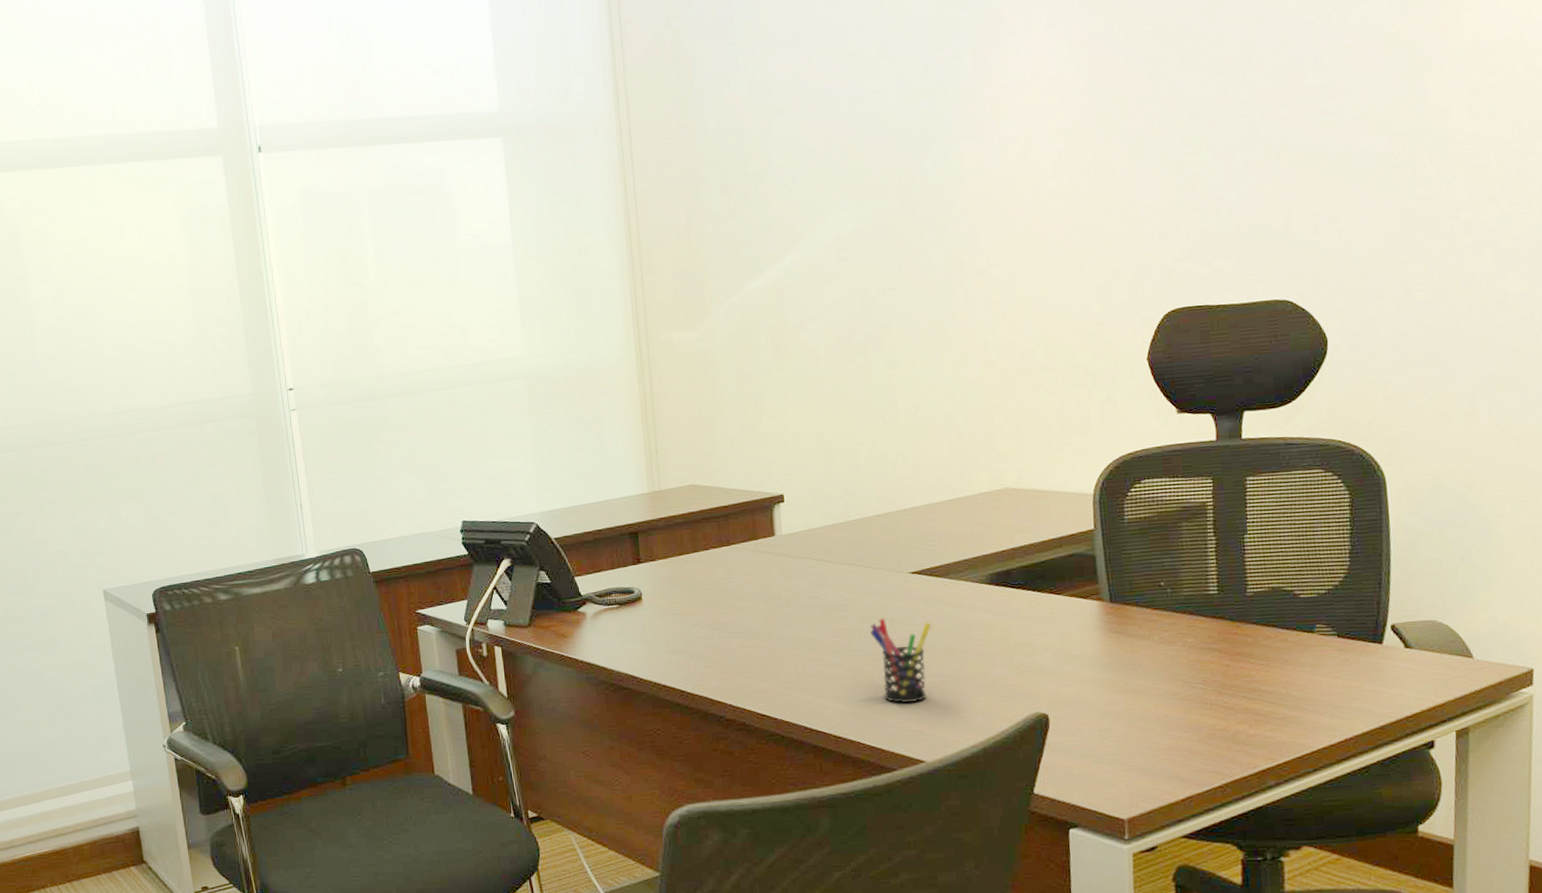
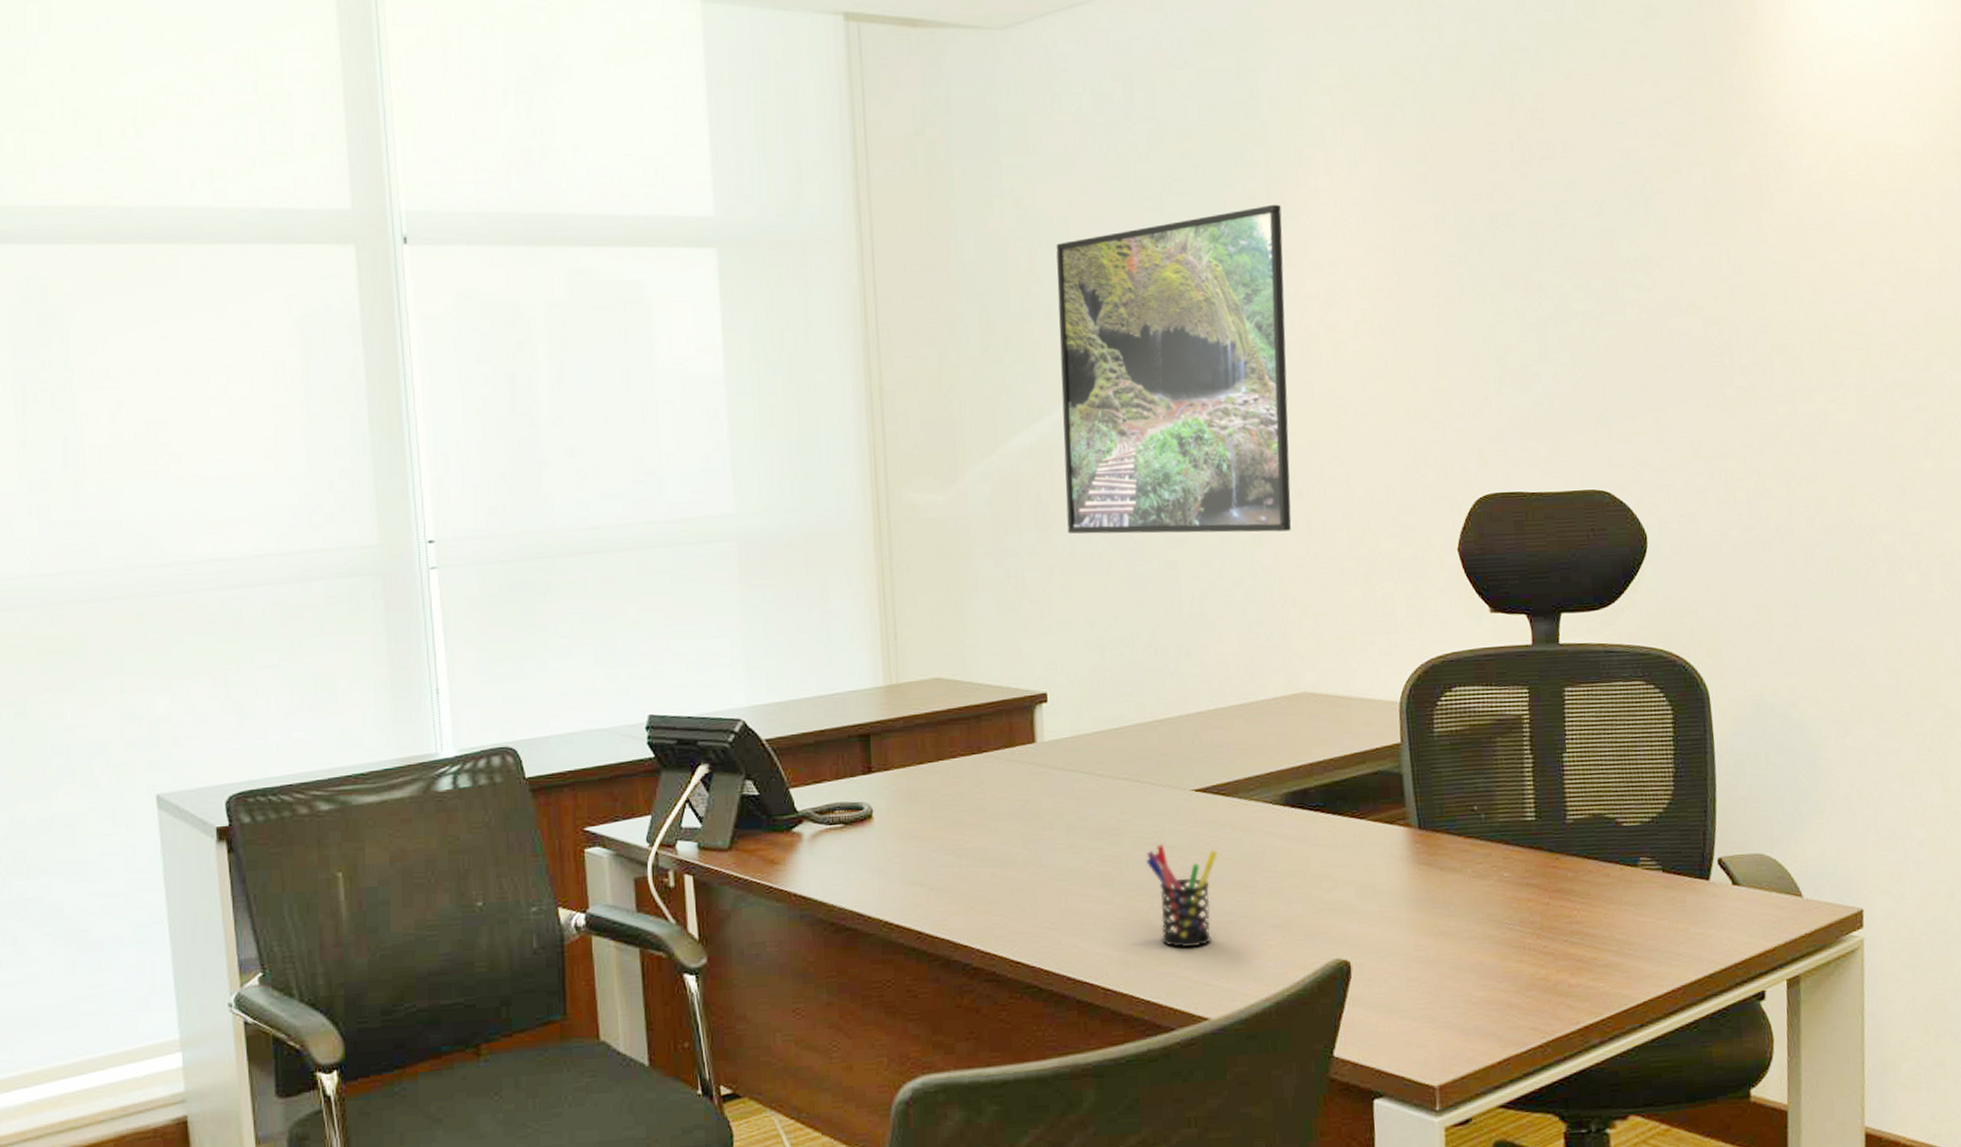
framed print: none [785,61,995,361] -> present [1056,204,1292,534]

